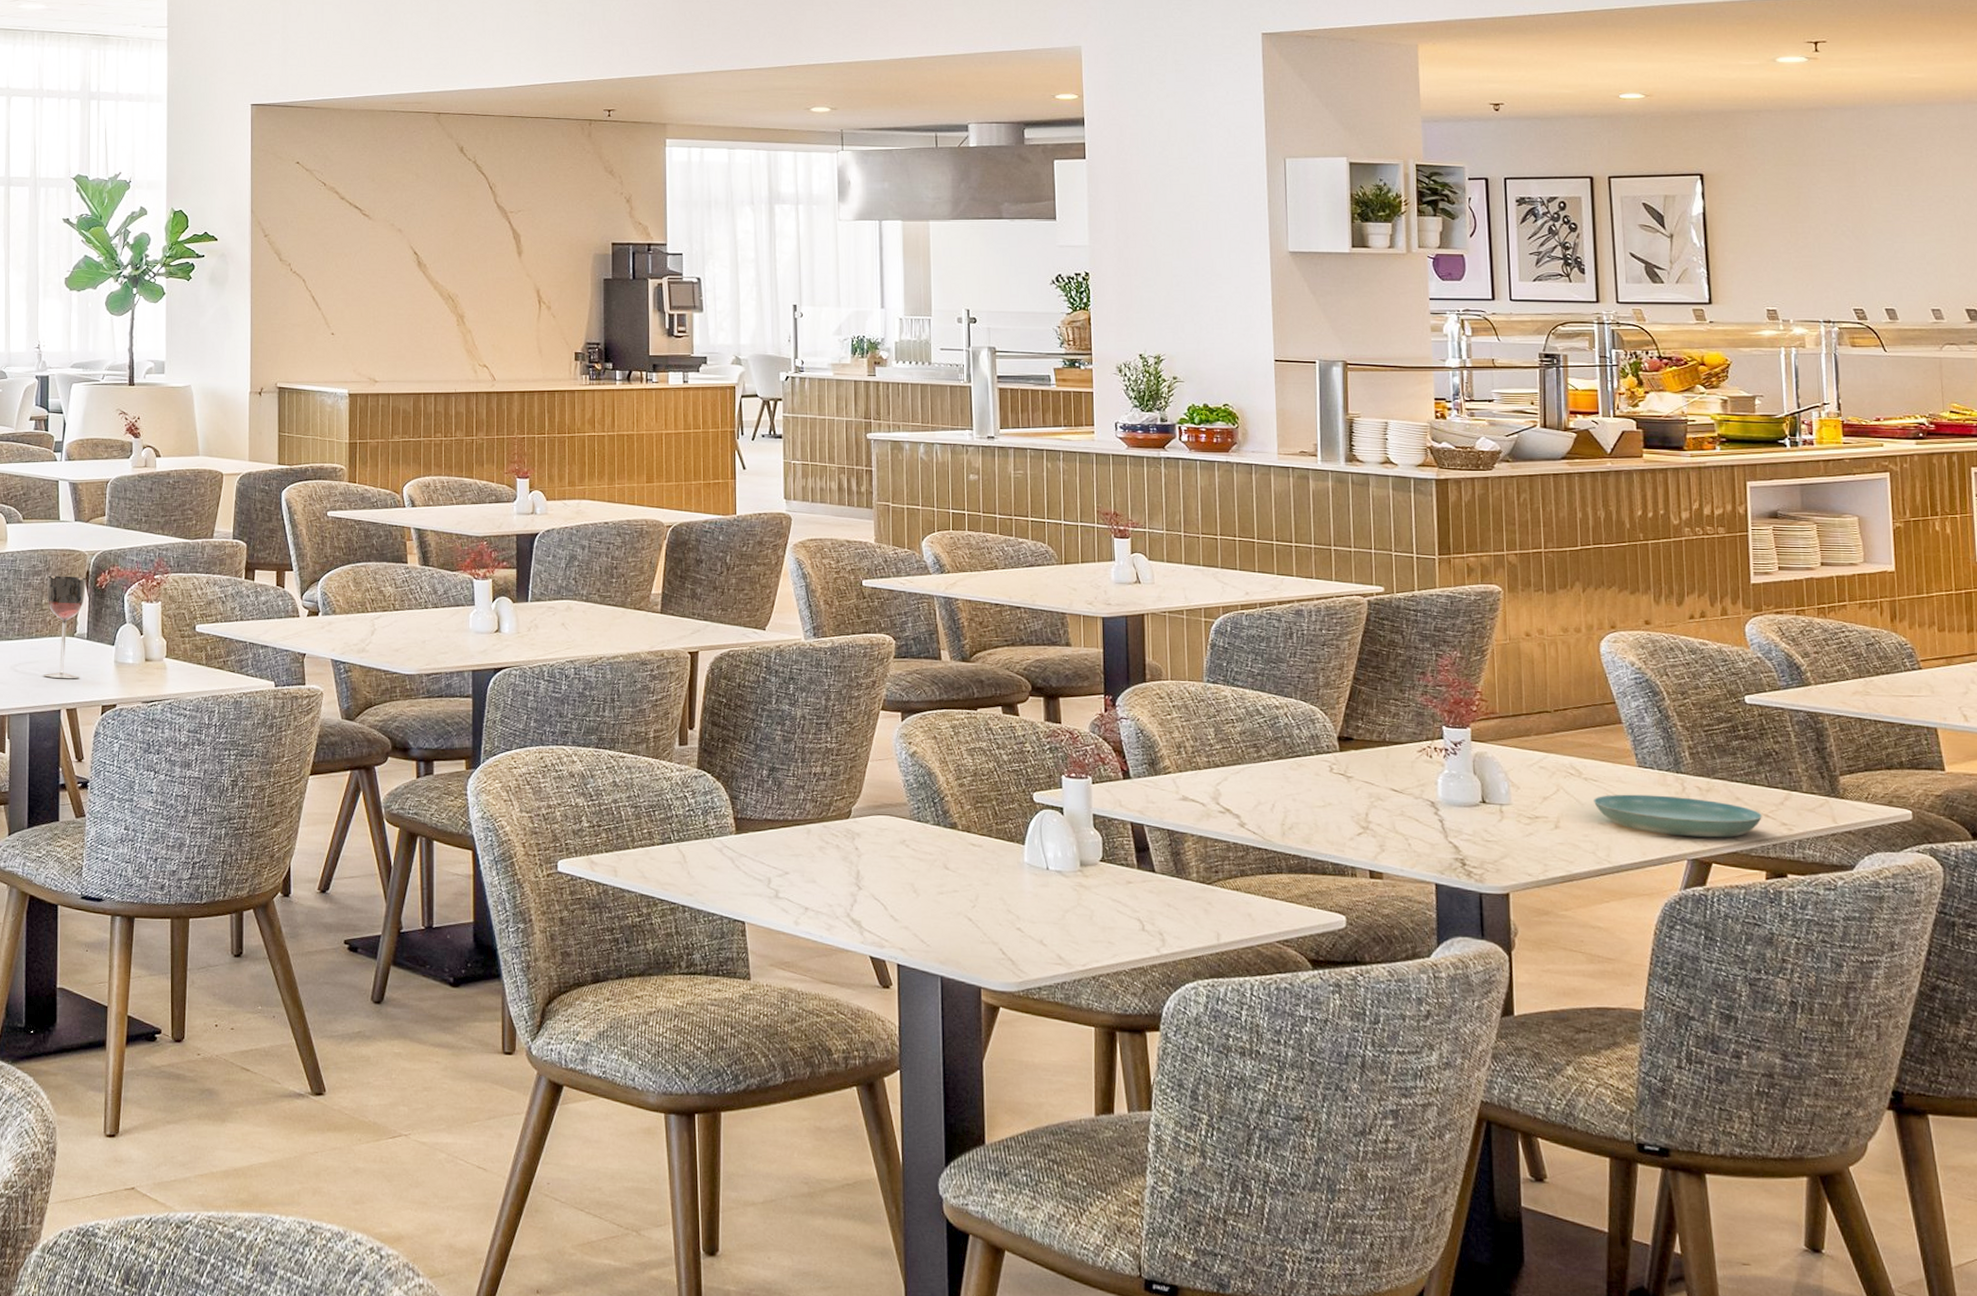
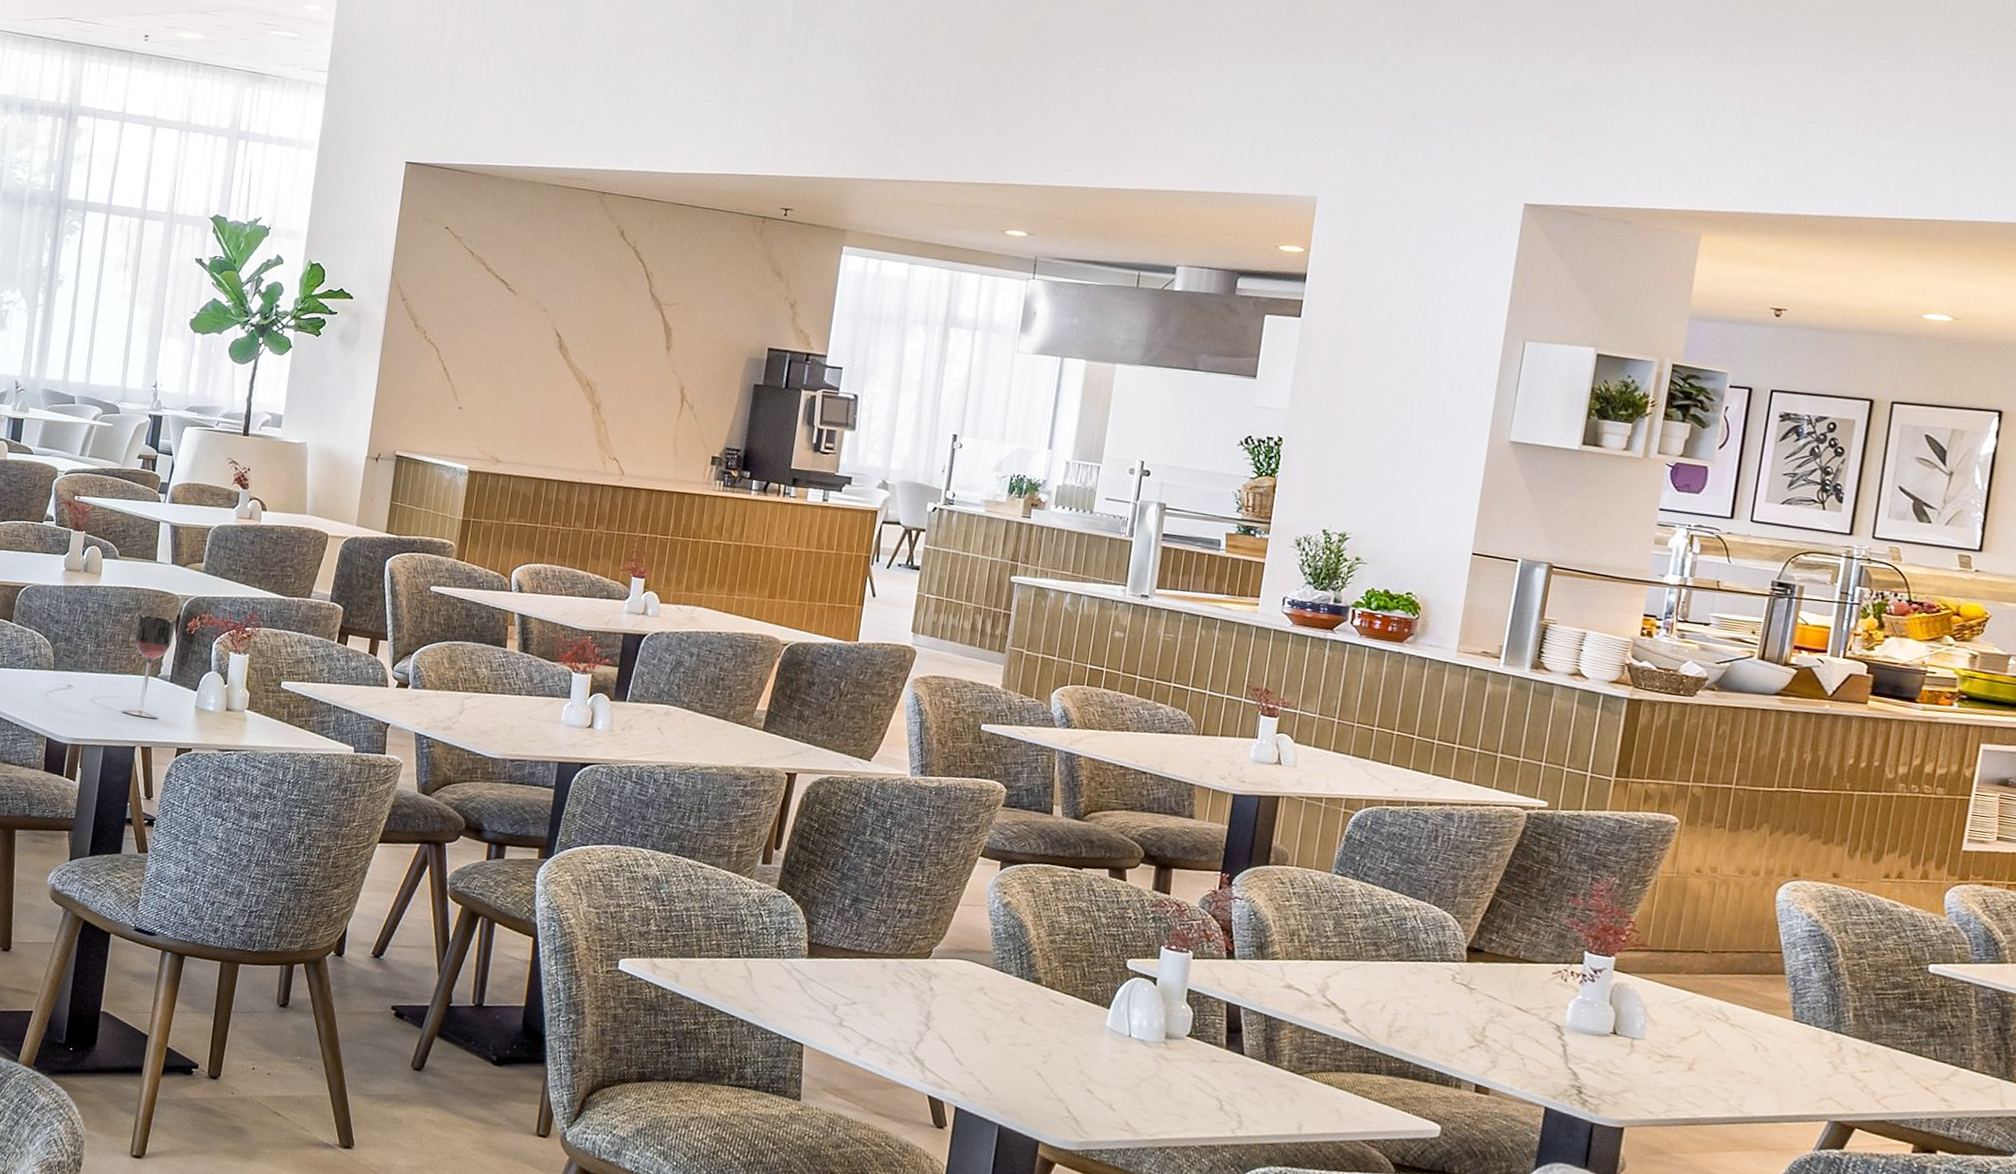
saucer: present [1594,794,1762,838] -> none [1736,1044,1922,1106]

